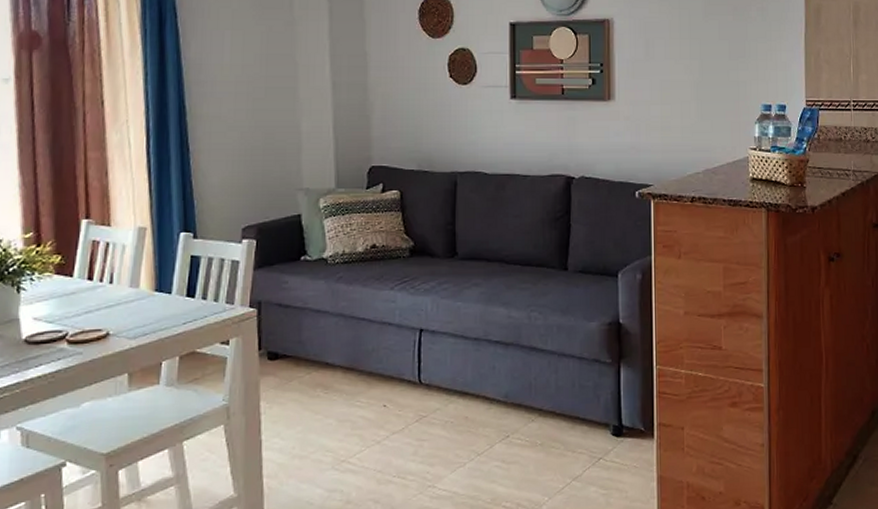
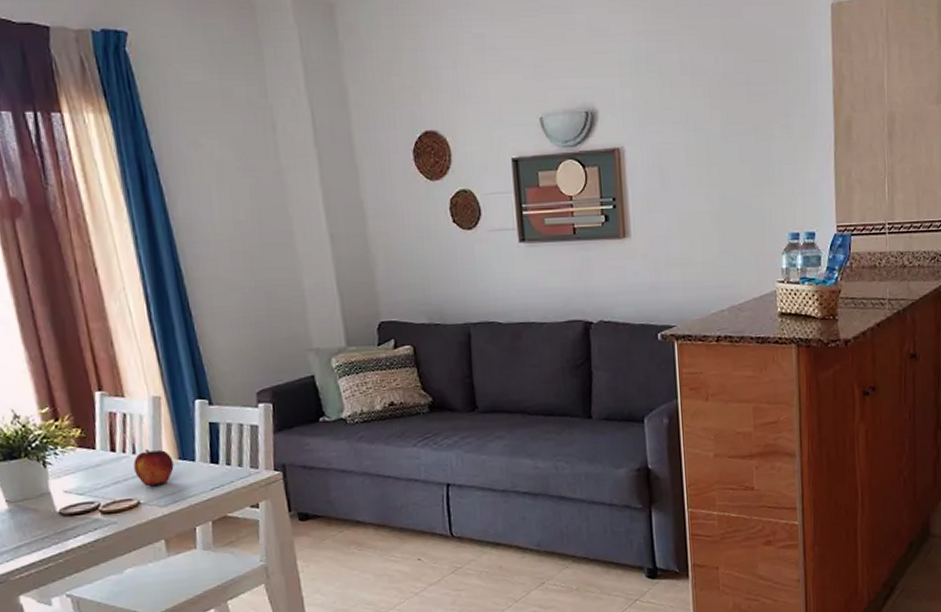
fruit: none [108,280,150,318] -> present [133,450,174,487]

